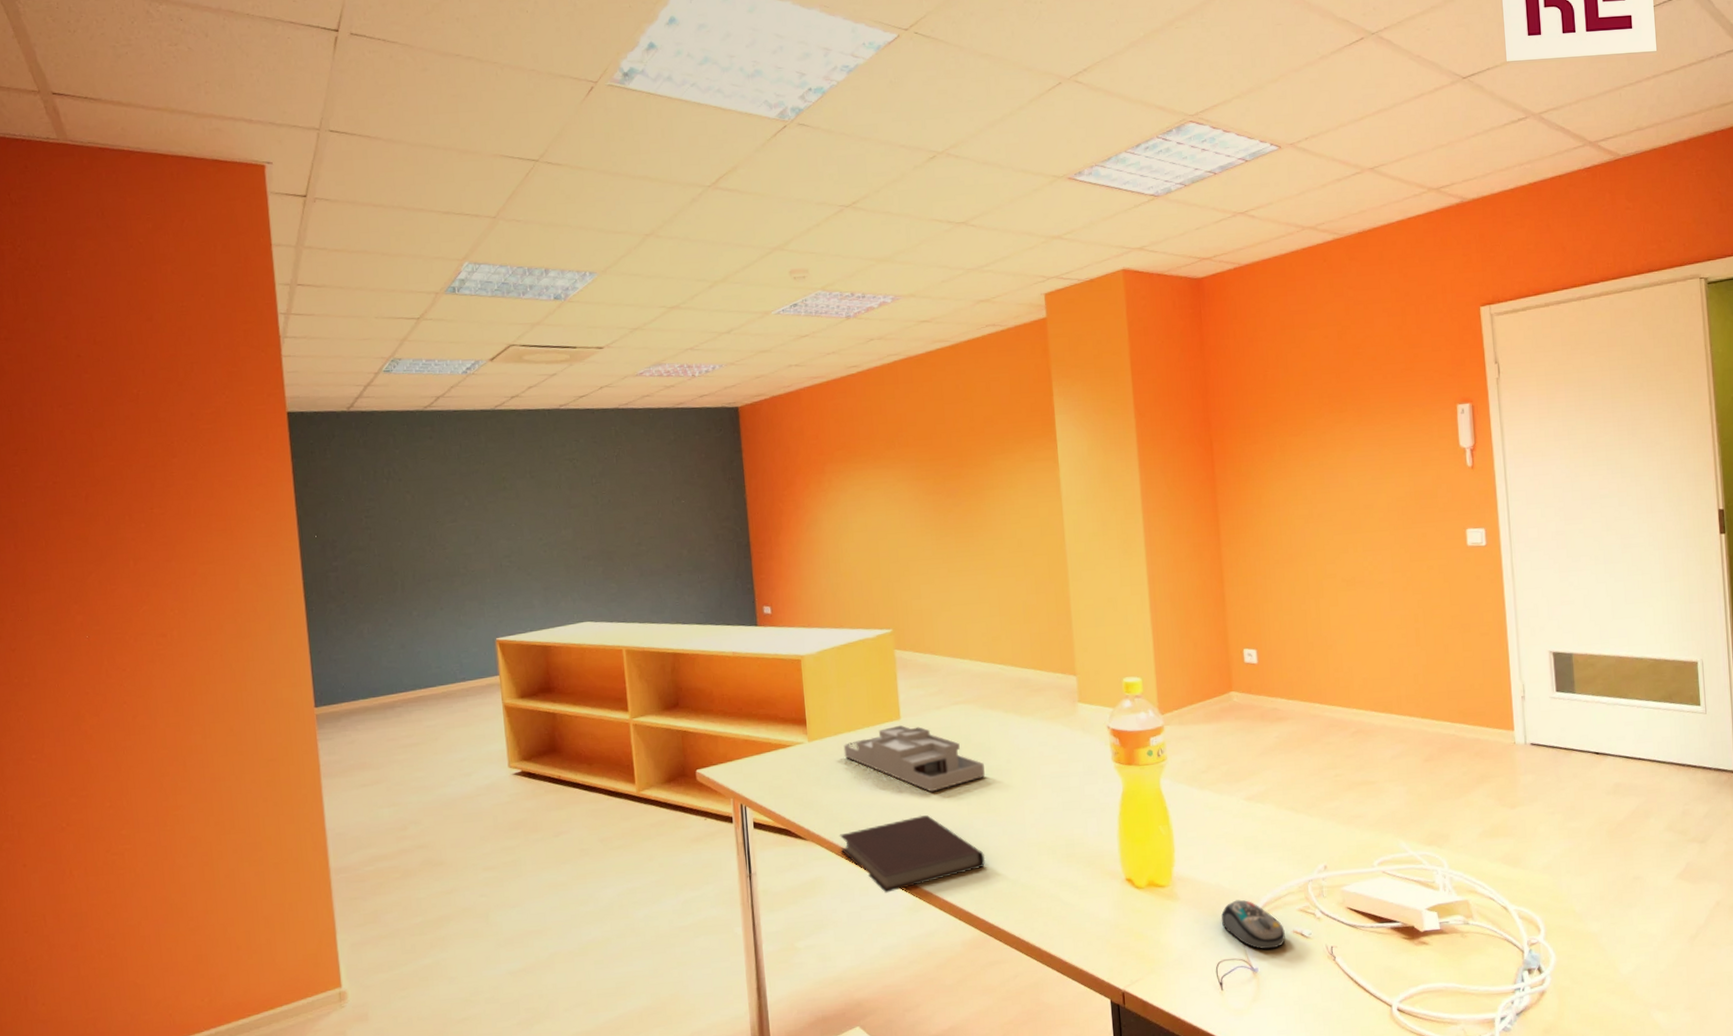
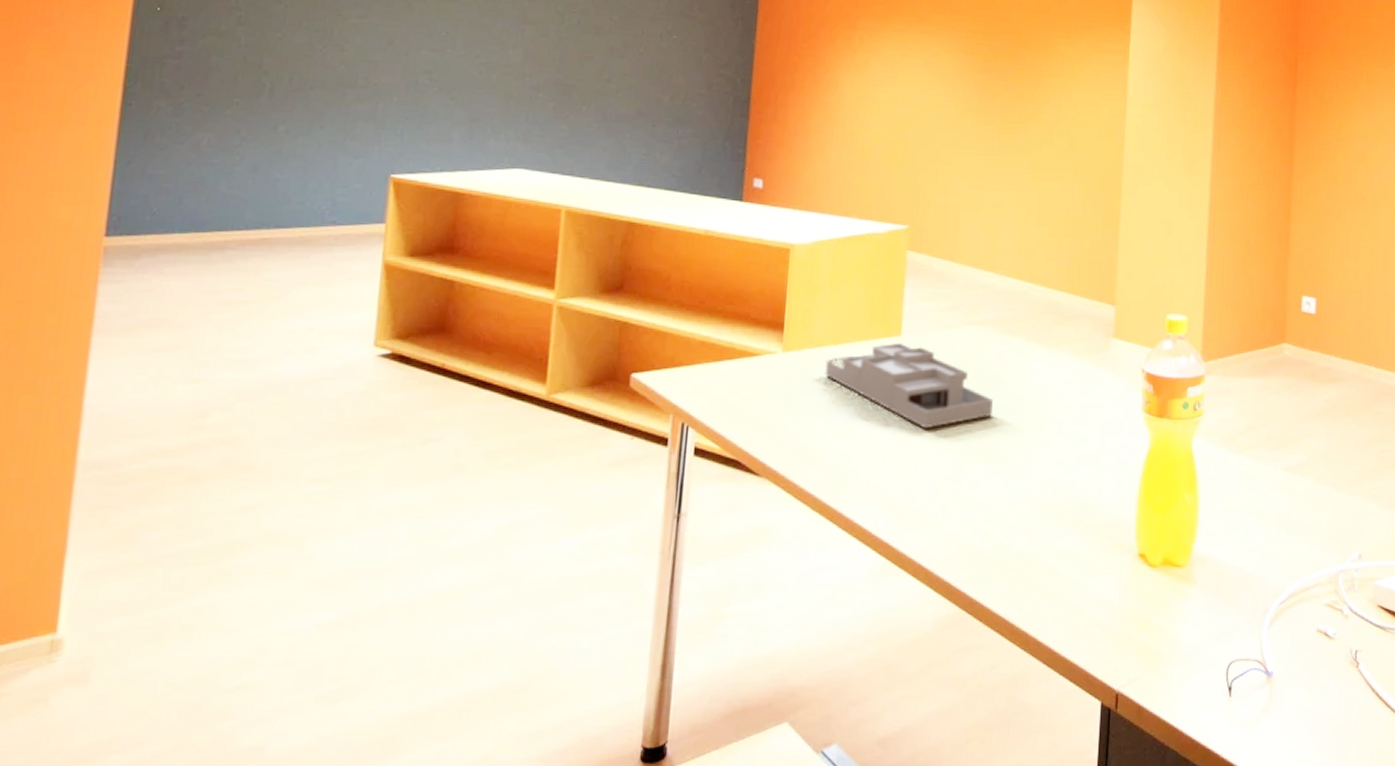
notebook: present [839,815,986,893] -> none [801,456,978,551]
computer mouse: present [1220,899,1285,950] -> none [1239,588,1308,650]

